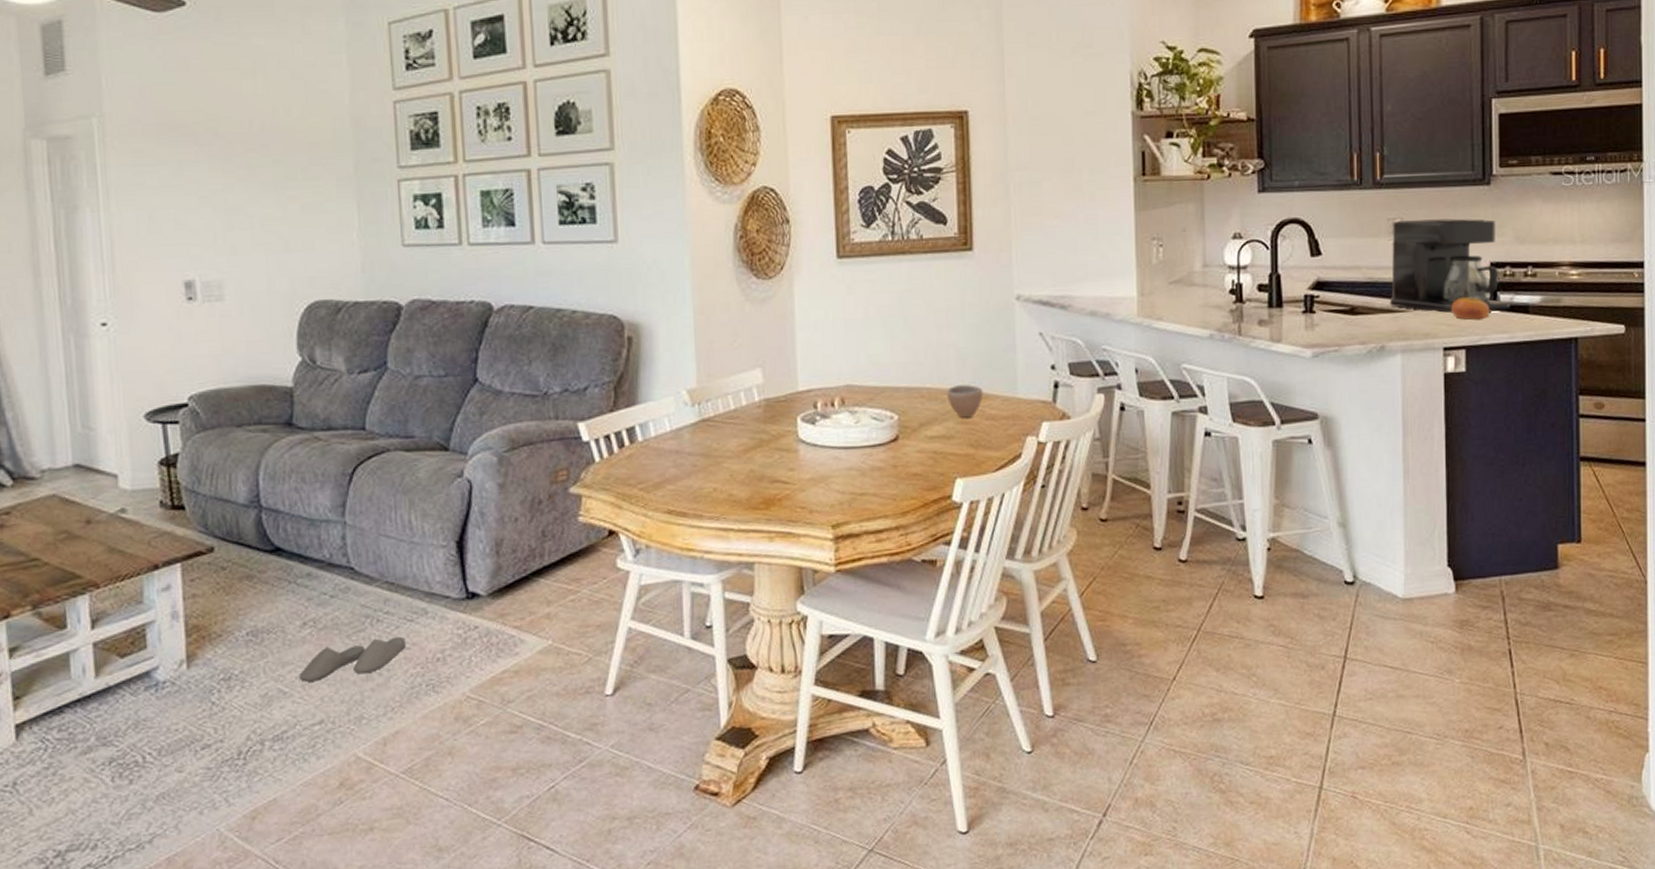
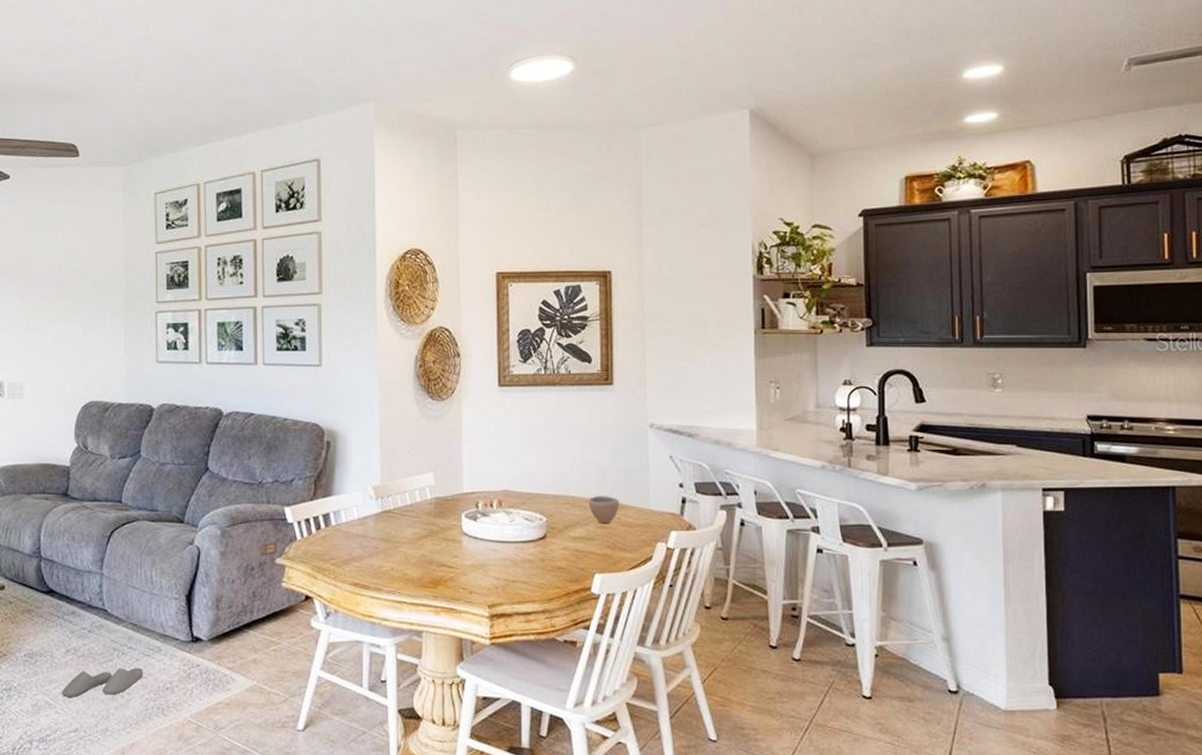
coffee maker: present [1390,218,1510,314] -> none [991,375,1107,460]
fruit: present [1451,297,1490,321] -> none [1049,445,1087,466]

